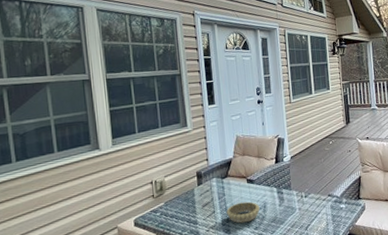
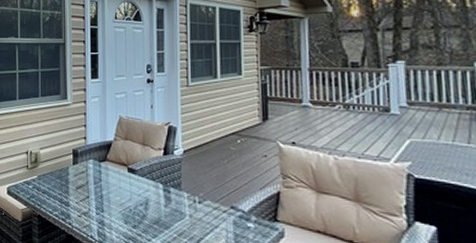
decorative bowl: present [227,201,260,224] -> none [102,192,141,218]

